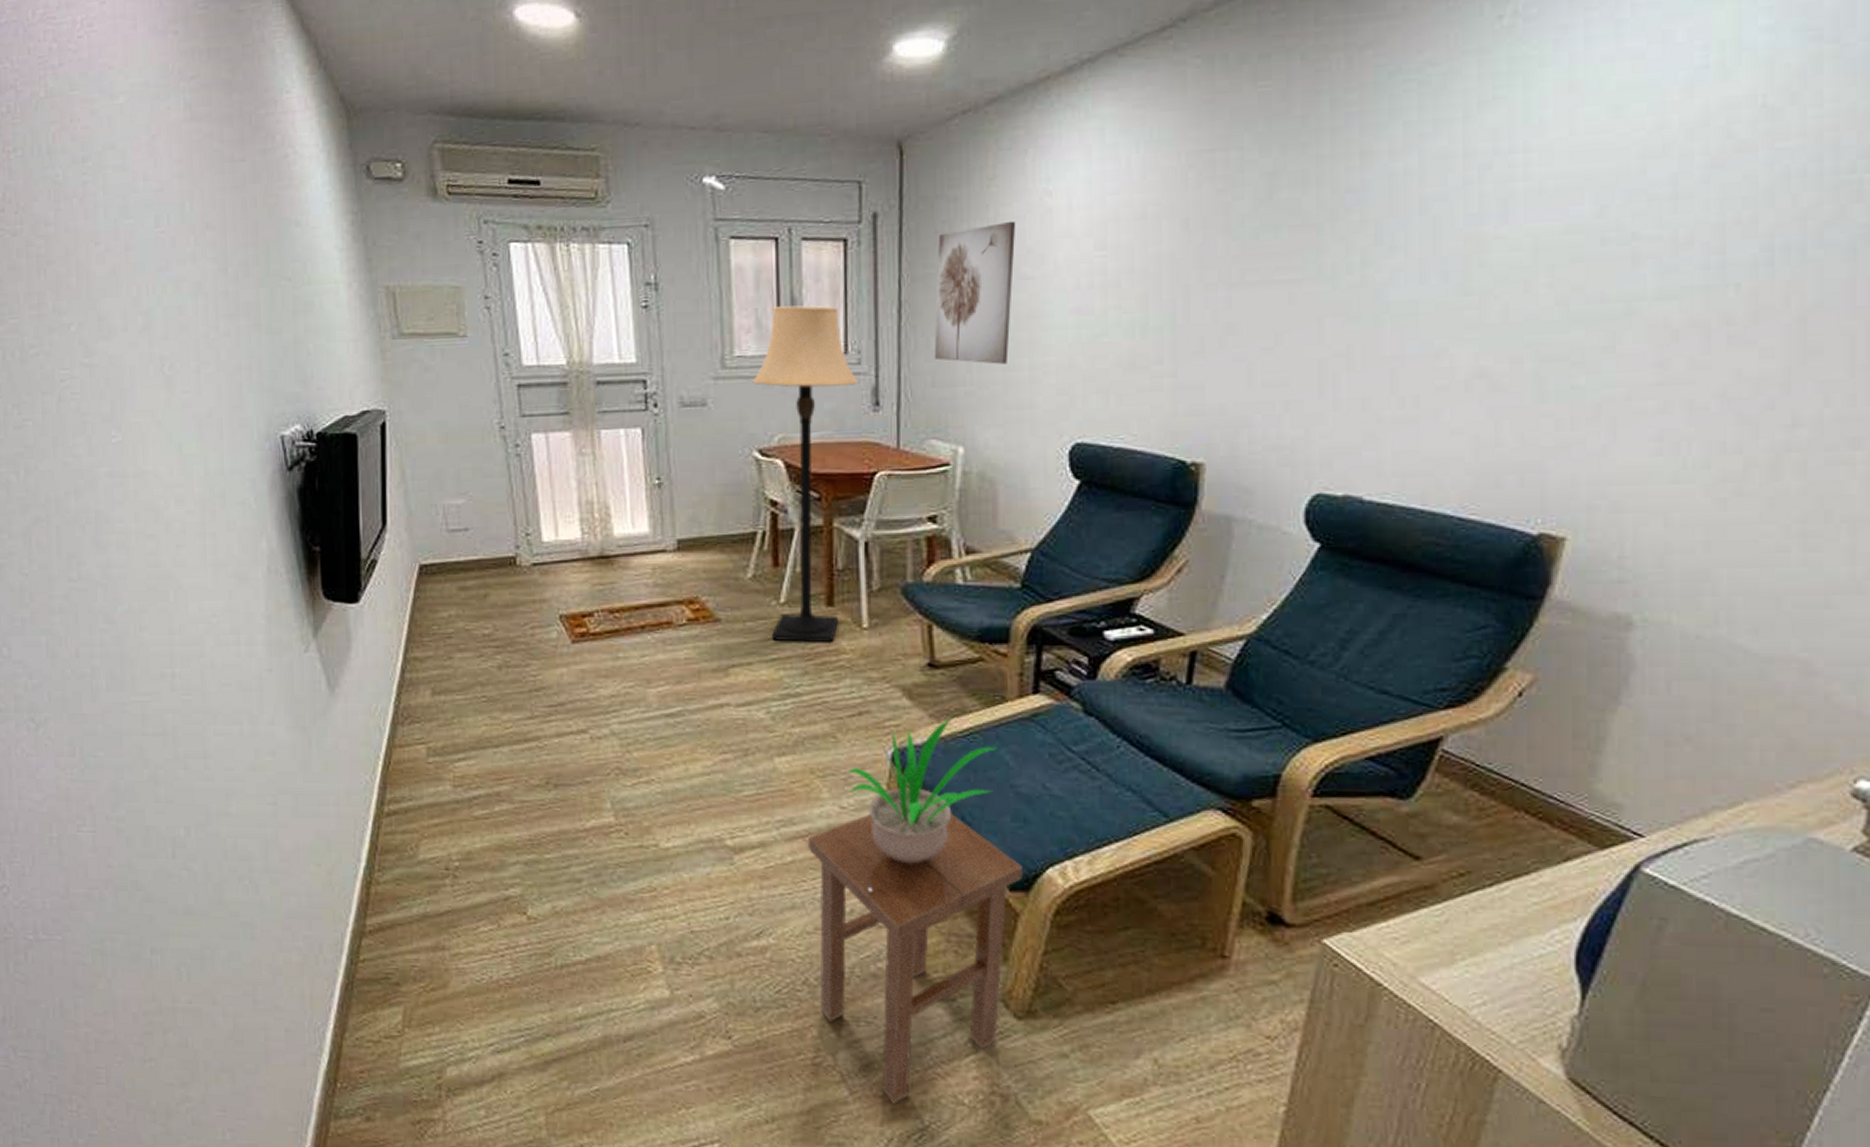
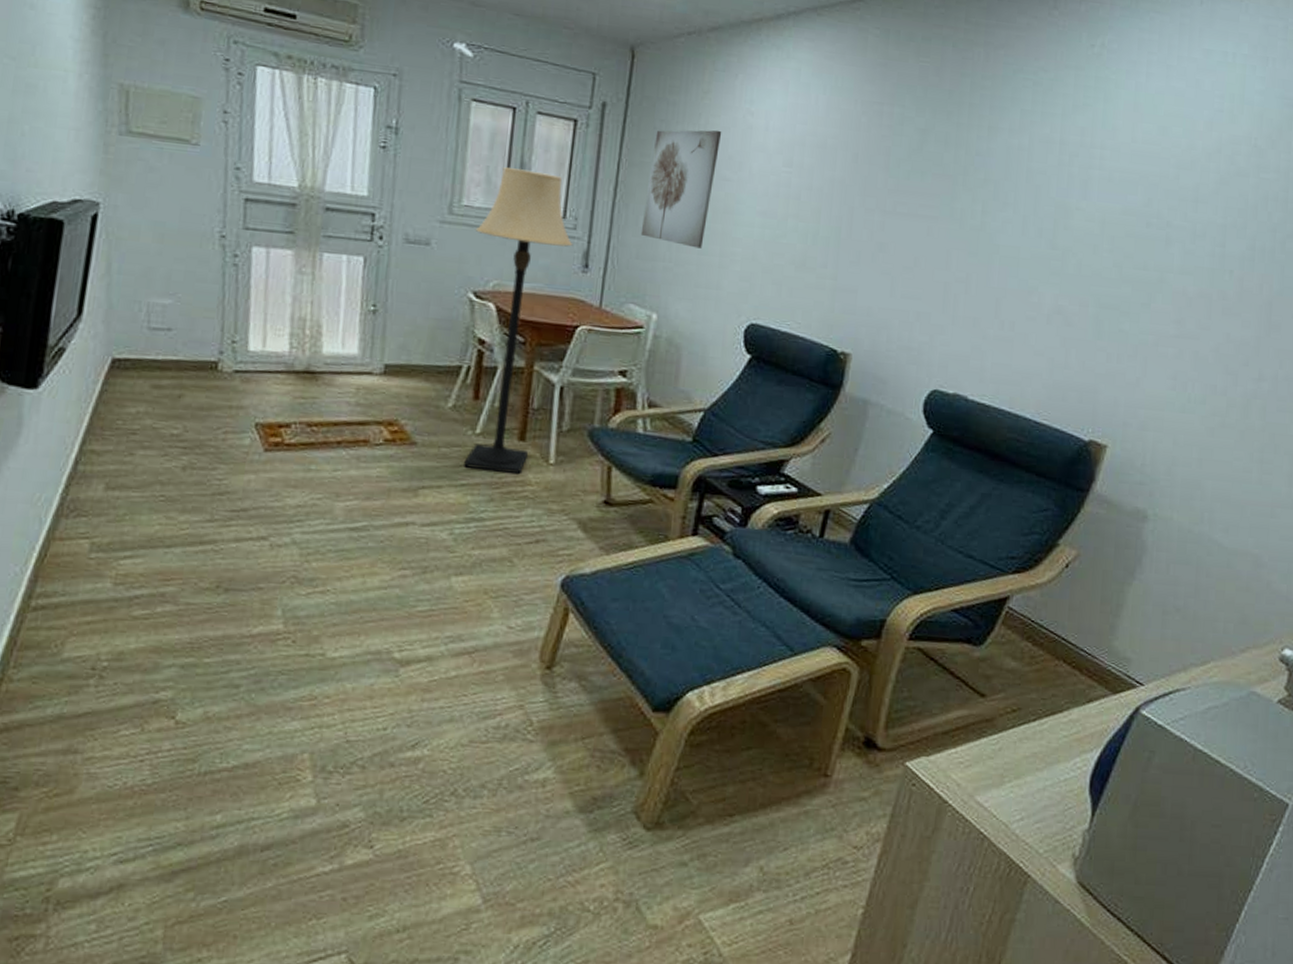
stool: present [807,813,1023,1105] -> none [464,634,666,913]
potted plant: present [847,717,998,864] -> none [518,551,656,684]

